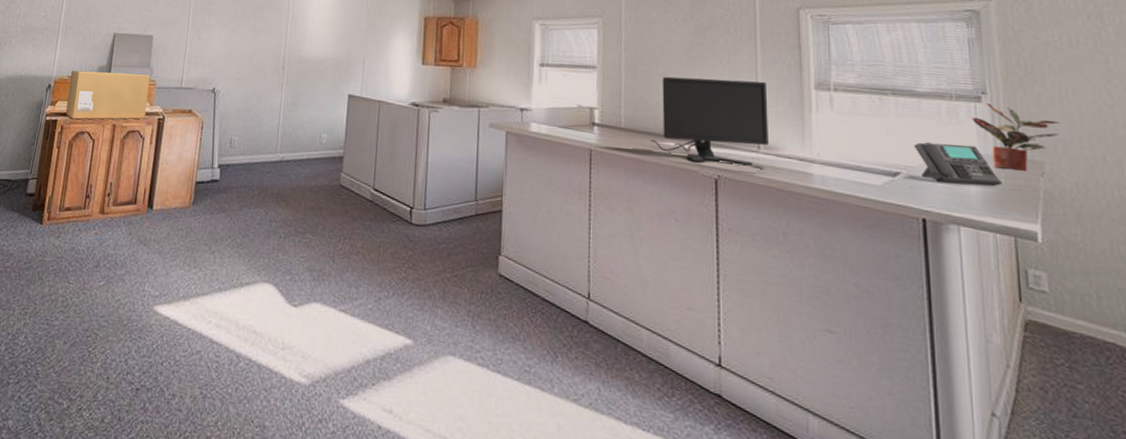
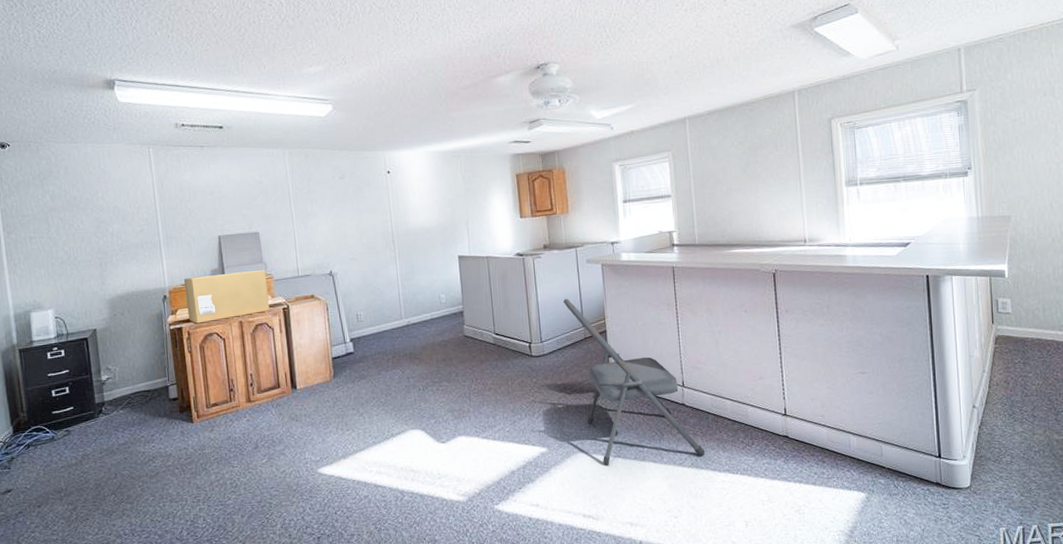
folding chair: none [457,163,609,397] -> present [564,298,706,465]
computer monitor: present [650,76,768,166] -> none [720,186,812,263]
phone: present [913,141,1002,187] -> none [919,212,982,246]
potted plant: present [971,103,1061,172] -> none [960,176,1023,228]

